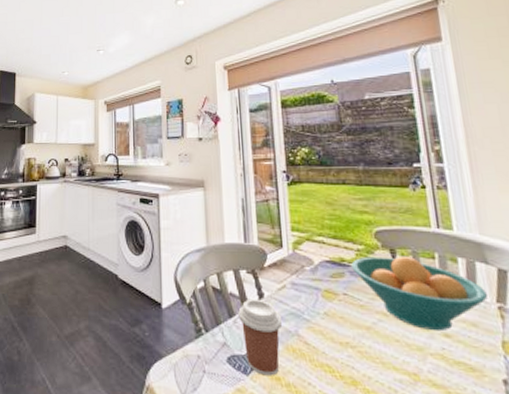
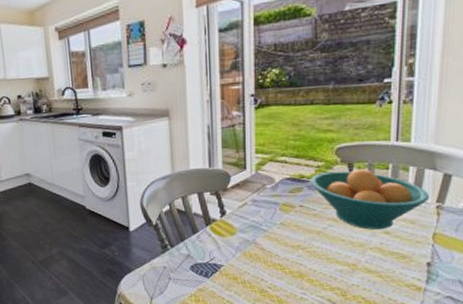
coffee cup: present [238,298,283,376] -> none [201,216,242,277]

